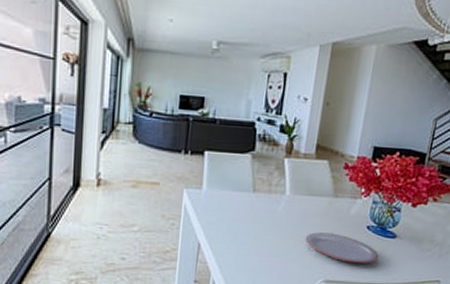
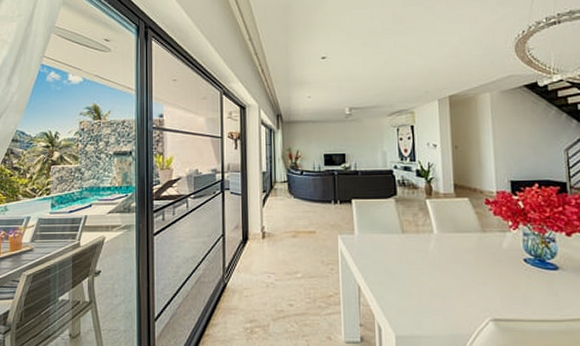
plate: present [306,232,379,263] -> none [463,268,545,298]

